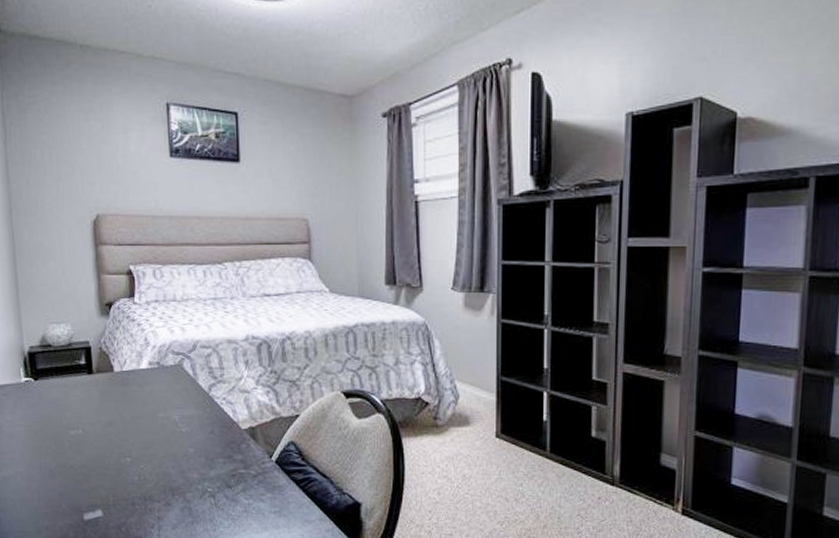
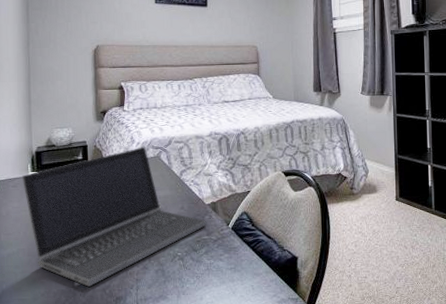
laptop computer: none [13,351,244,522] -> present [21,146,207,287]

